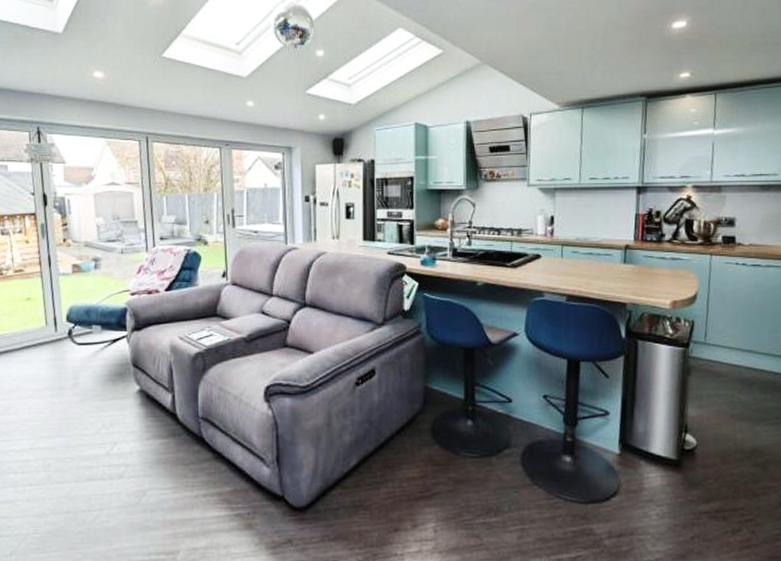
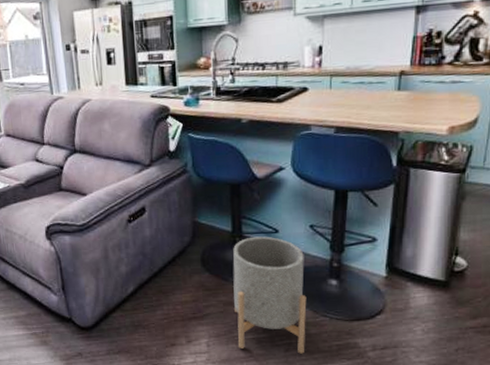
planter: none [464,406,541,542] -> present [233,236,307,354]

